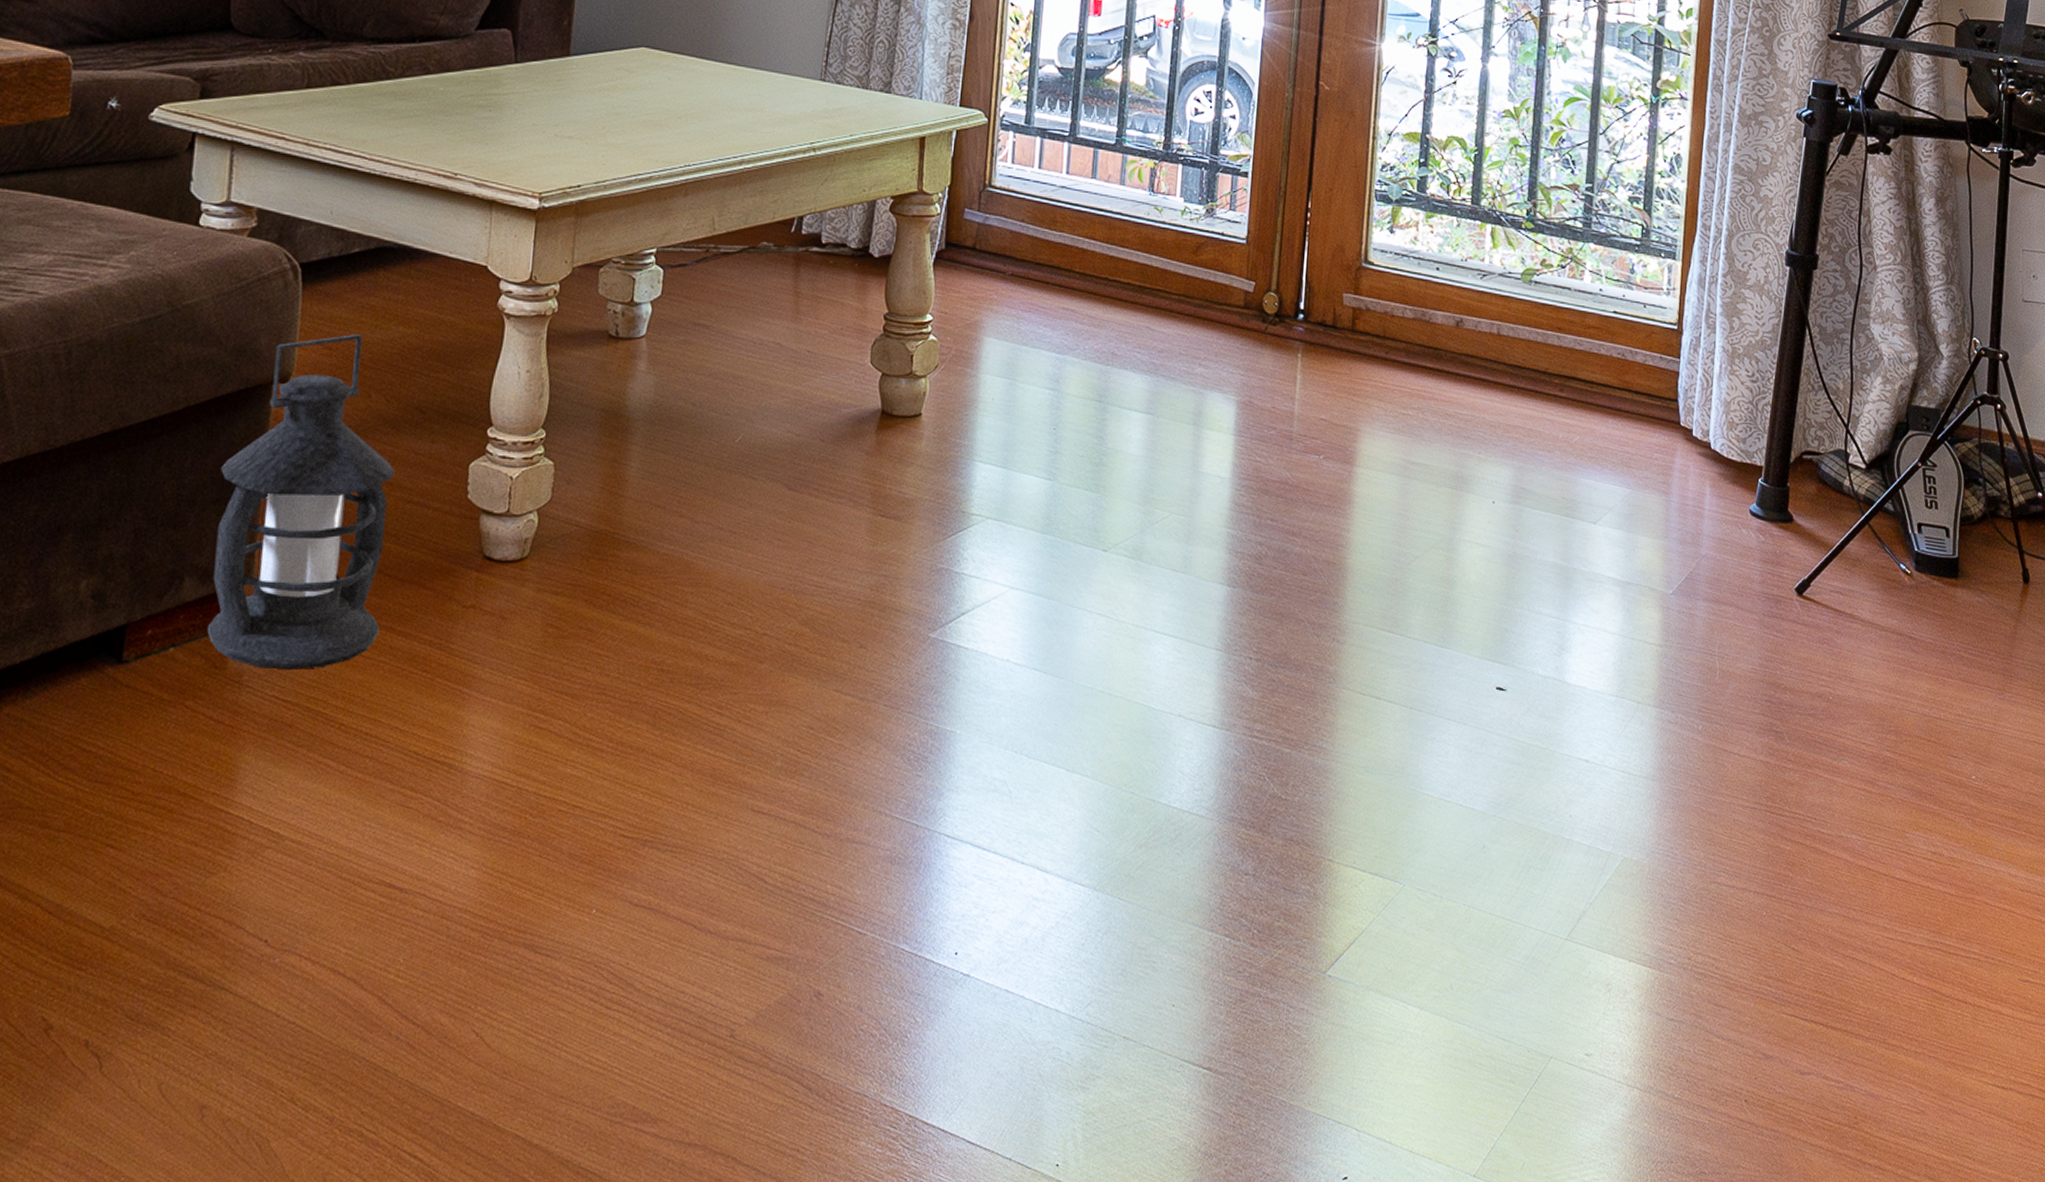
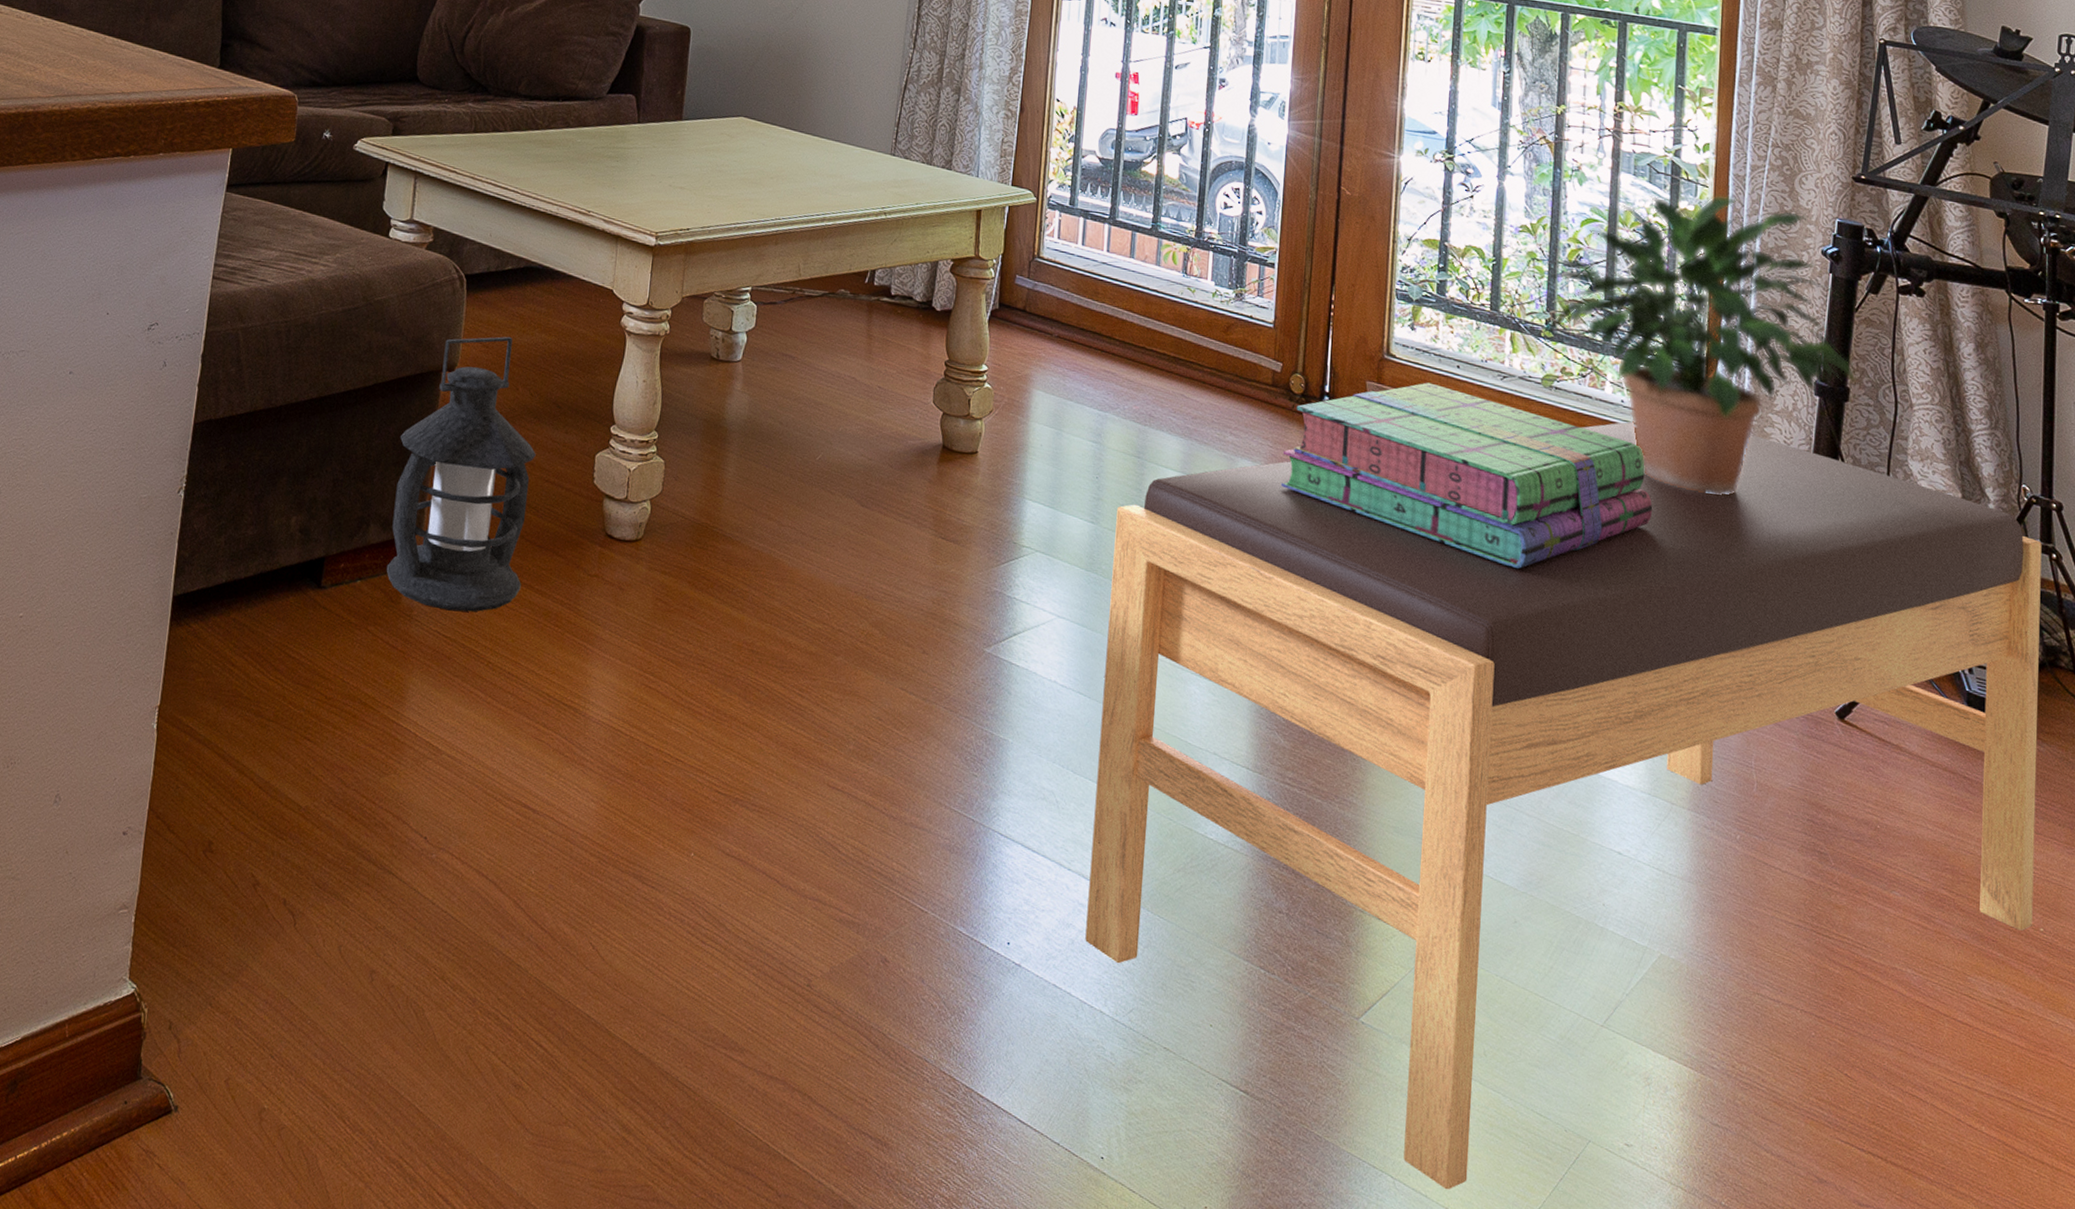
bench: none [1040,310,1989,1133] -> present [1085,421,2042,1190]
stack of books: none [1252,289,1628,478] -> present [1280,382,1653,569]
potted plant: none [1529,63,1825,378] -> present [1549,195,1856,495]

